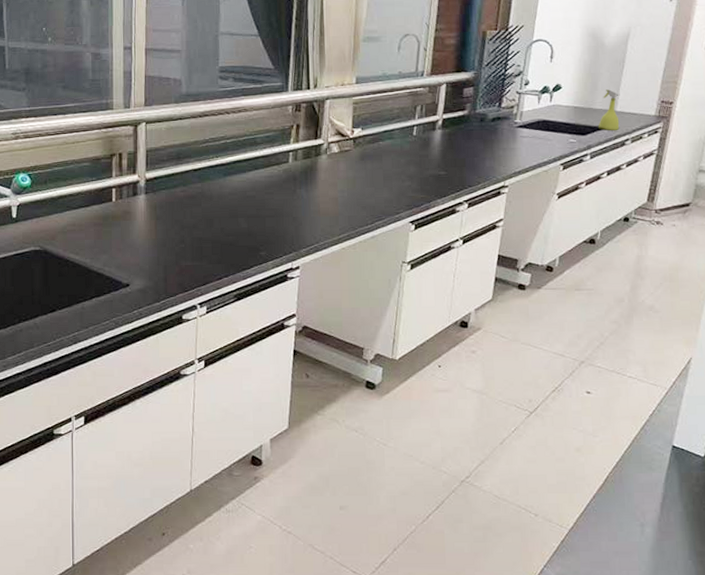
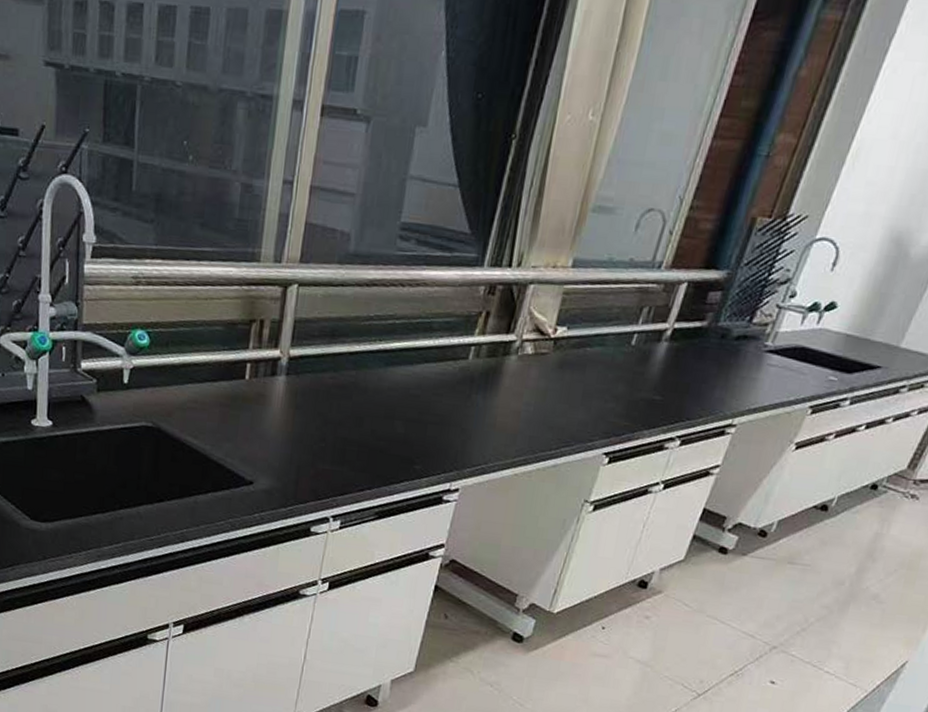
spray bottle: present [597,89,620,131] -> none [869,317,911,374]

